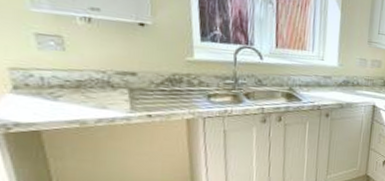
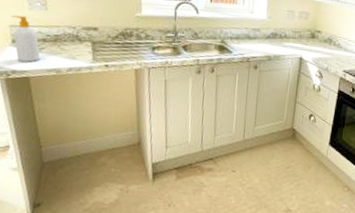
soap bottle: none [10,55,56,113] -> present [11,15,40,62]

